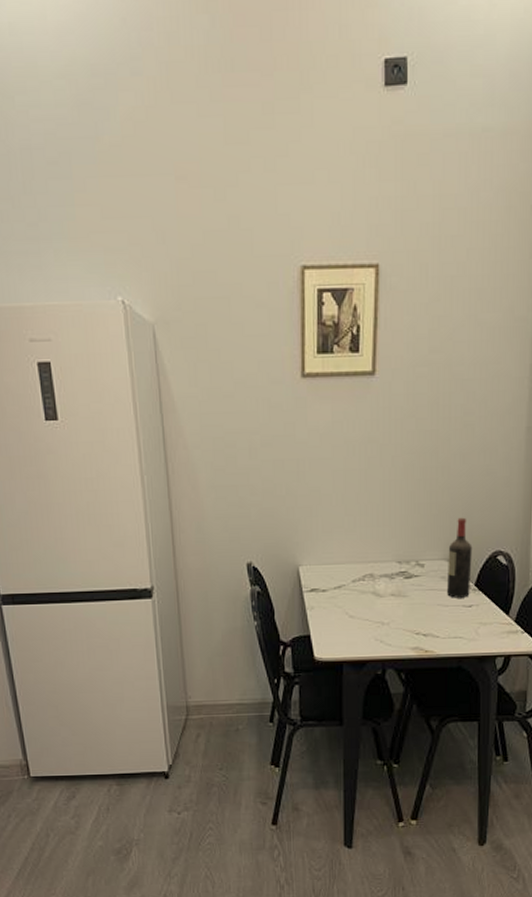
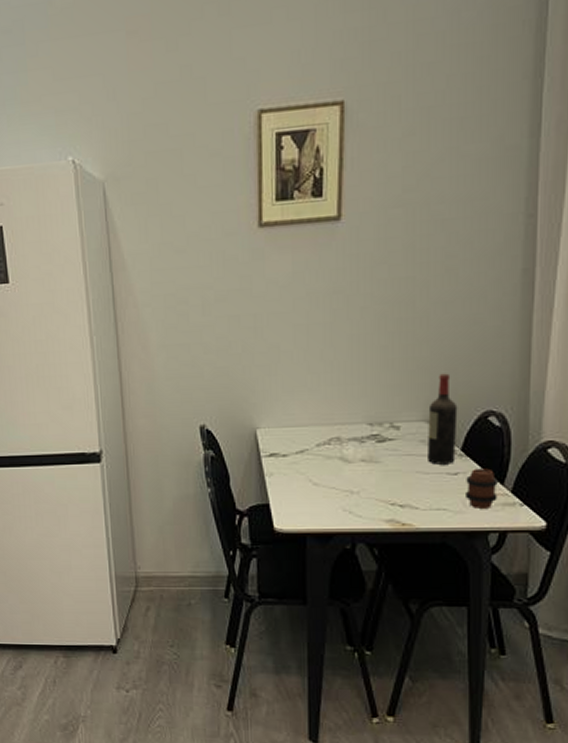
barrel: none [478,601,504,636] -> present [466,468,498,509]

